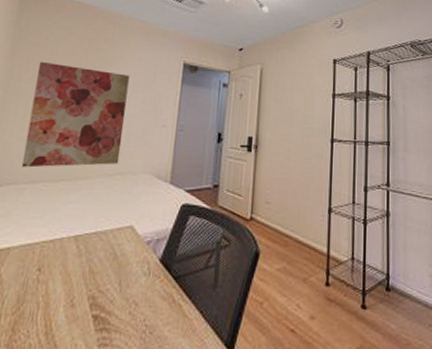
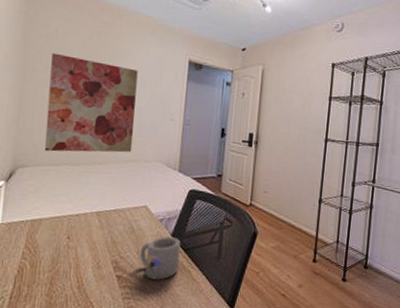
mug: none [121,262,171,319] -> present [139,236,181,280]

